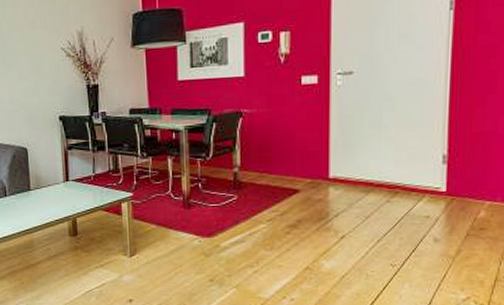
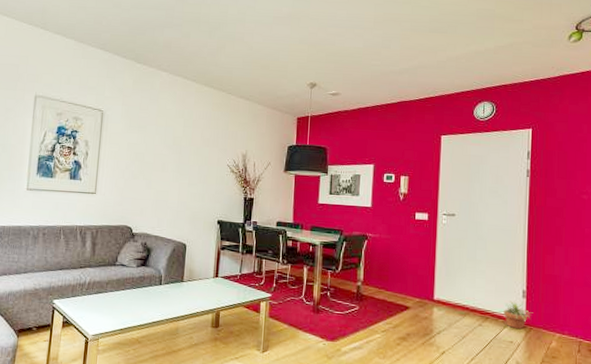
potted plant: none [412,169,453,202] -> present [499,301,531,330]

